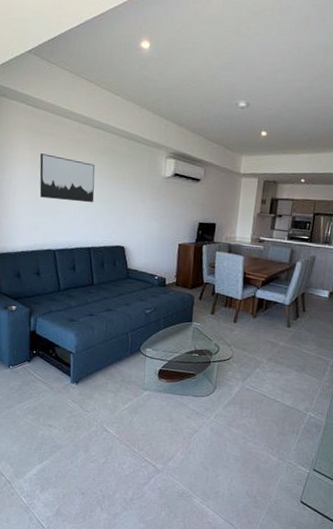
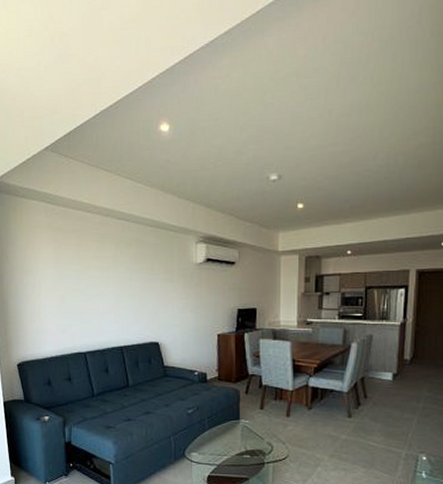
wall art: present [39,153,95,203] -> none [63,252,123,299]

